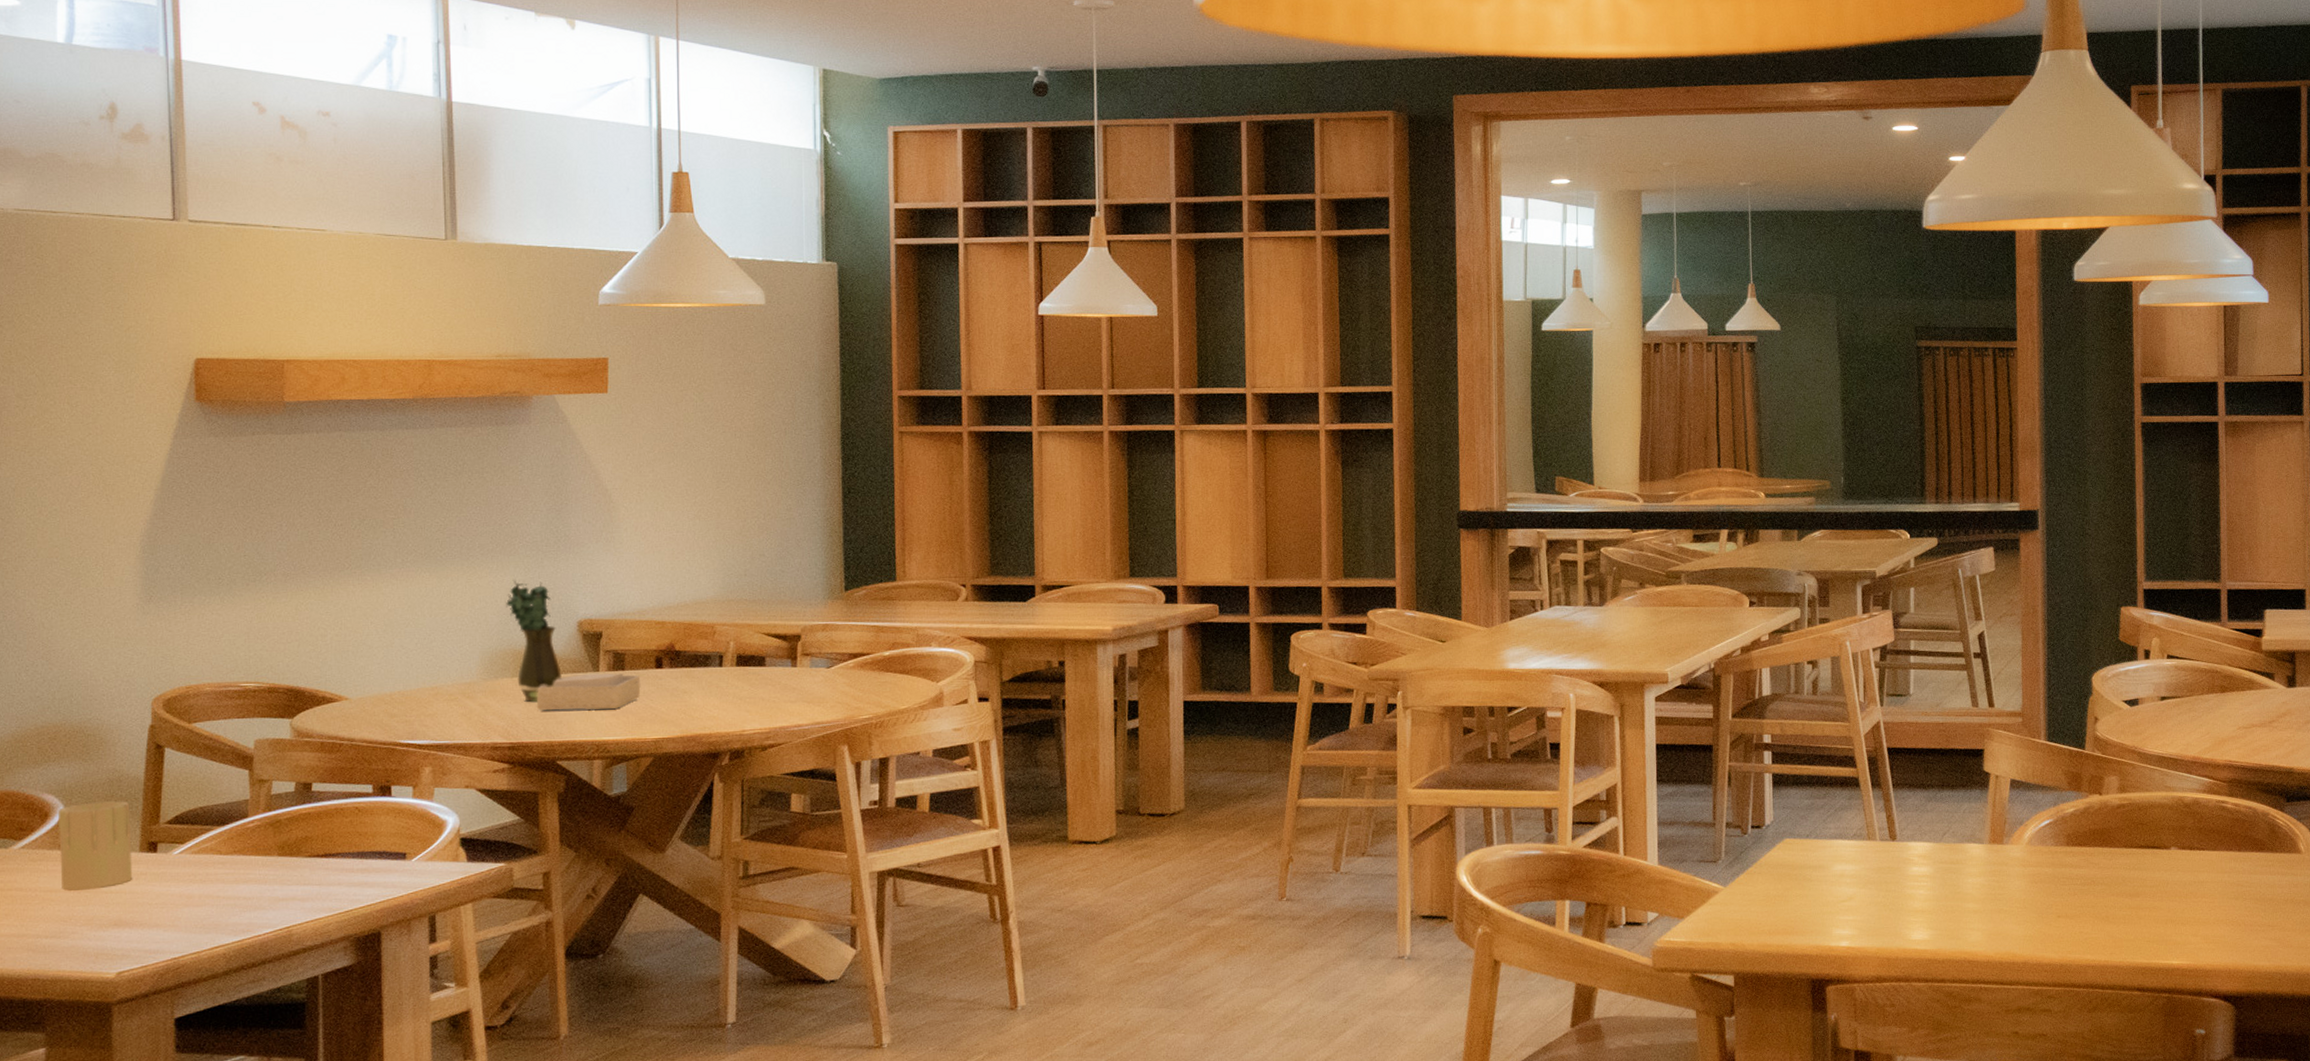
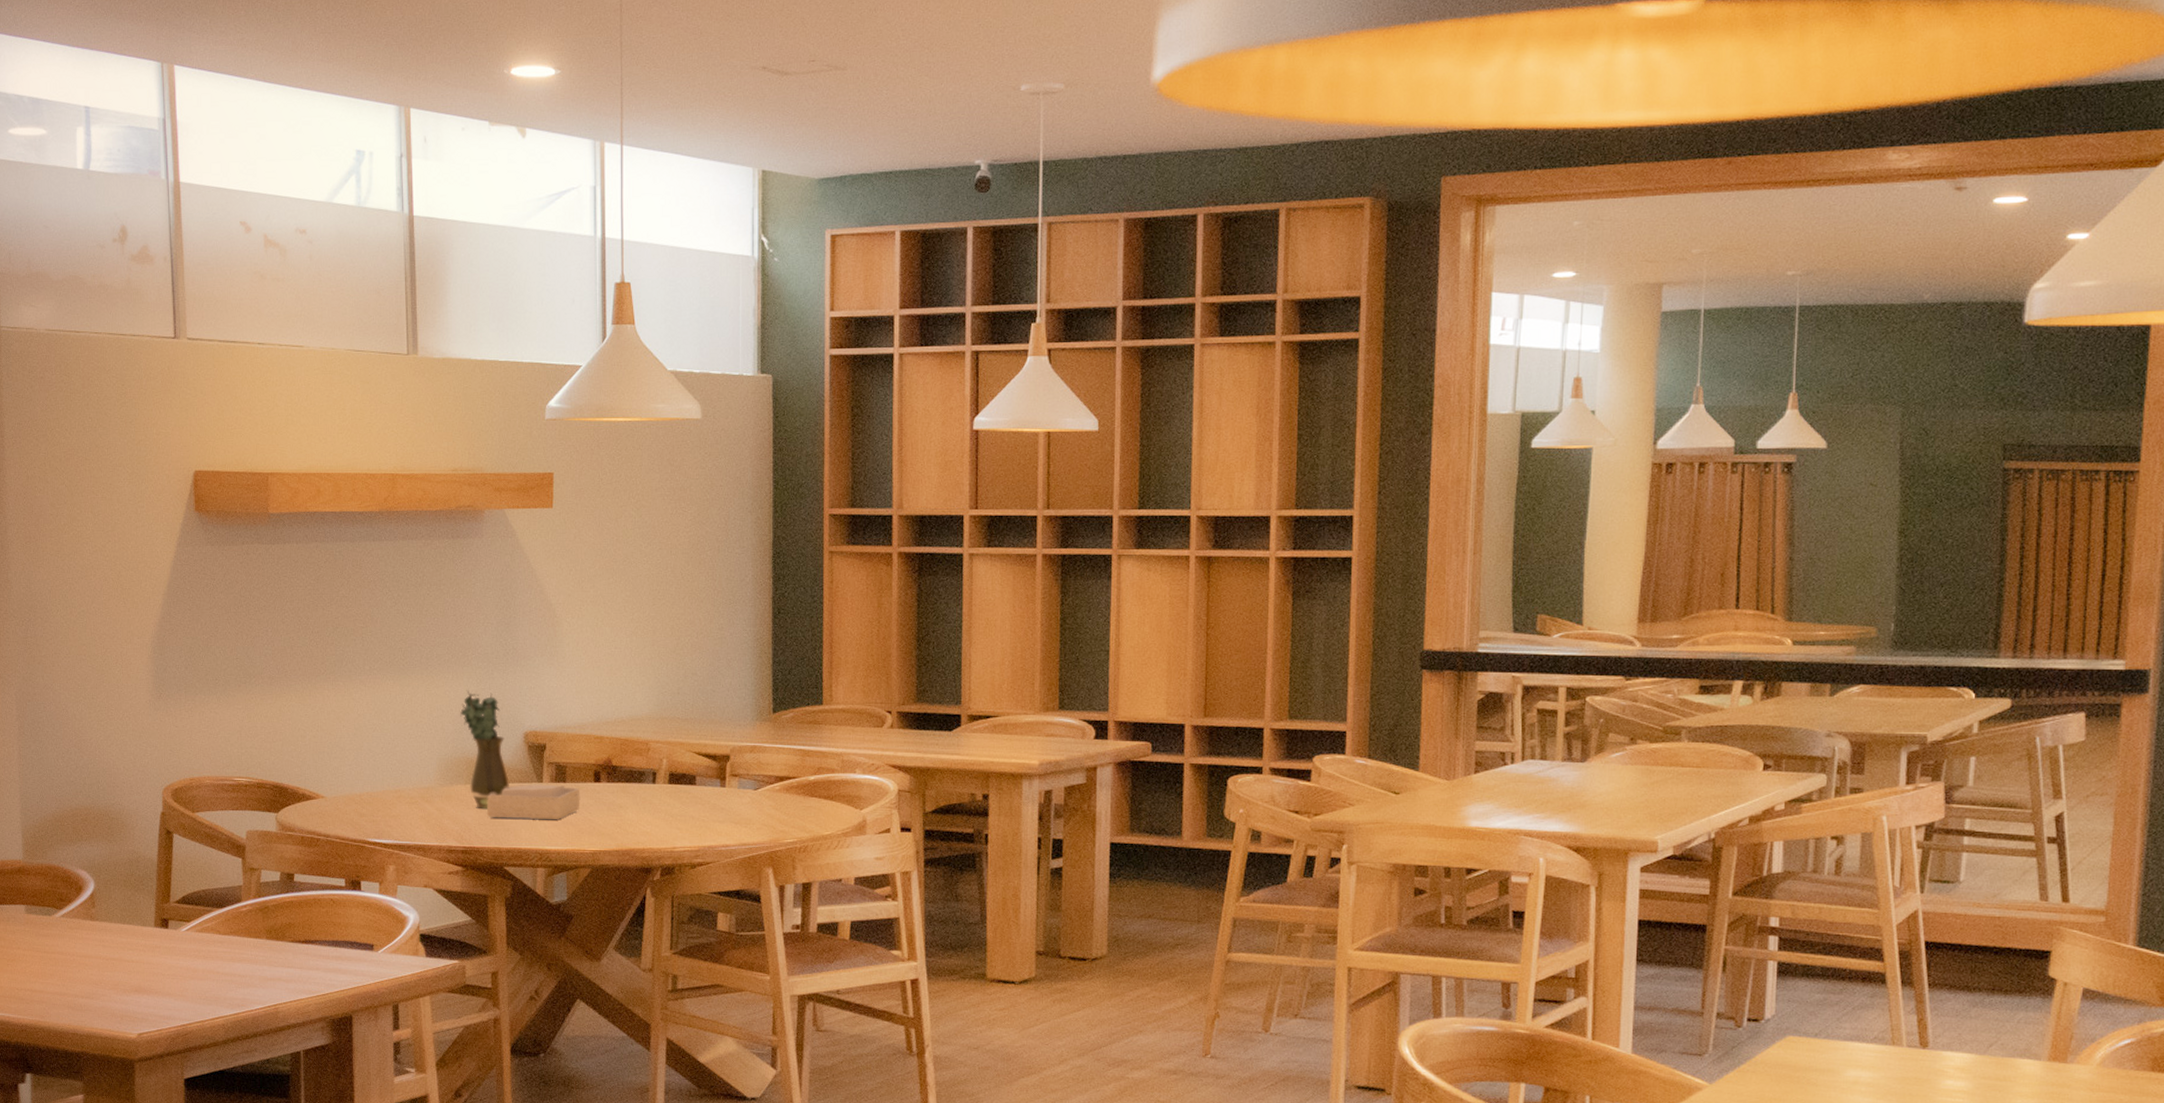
candle: present [57,801,132,891] -> none [89,879,149,958]

